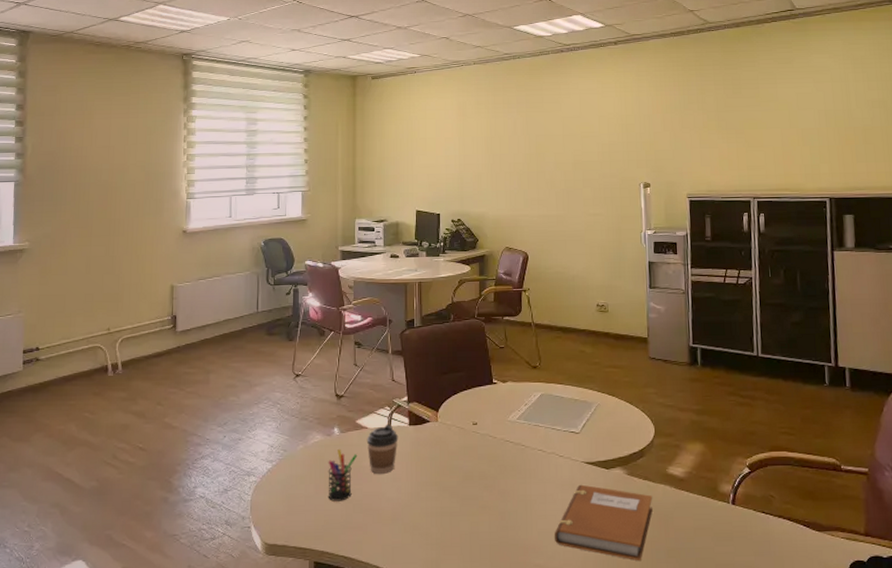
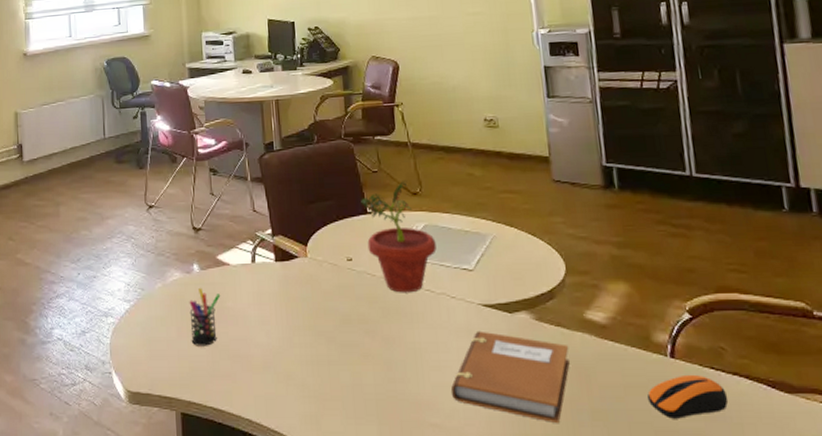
coffee cup: present [366,424,399,475] -> none [229,261,265,317]
potted plant: none [488,356,550,453] -> present [361,181,437,293]
computer mouse: none [712,517,774,554] -> present [647,374,729,419]

